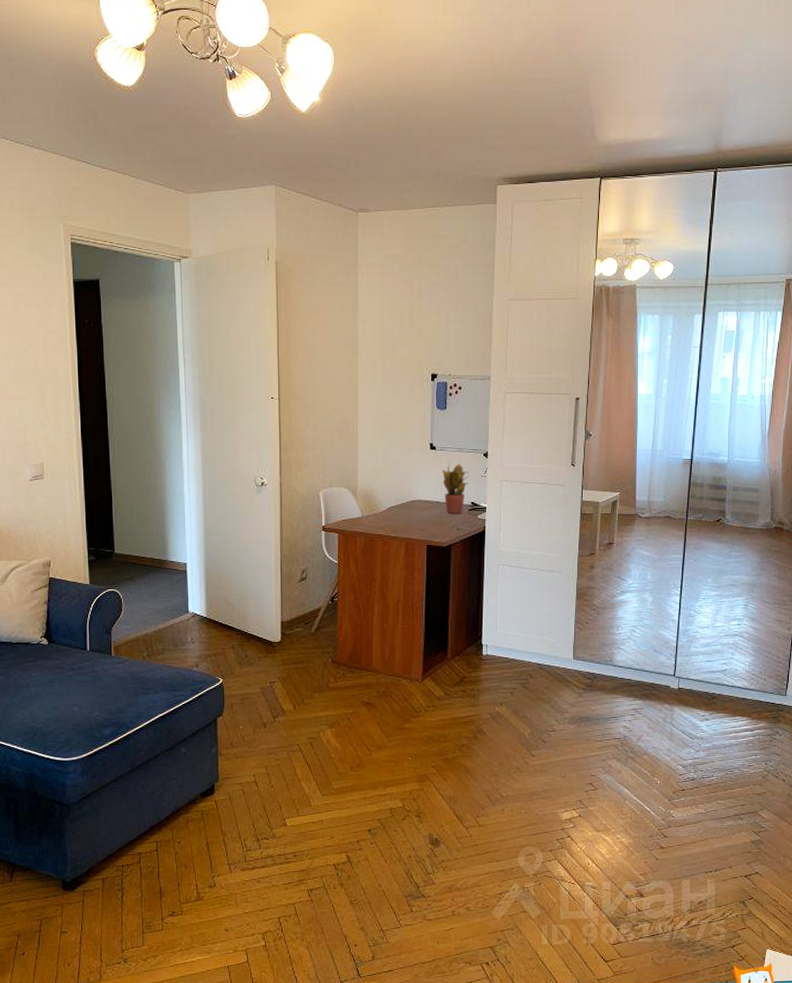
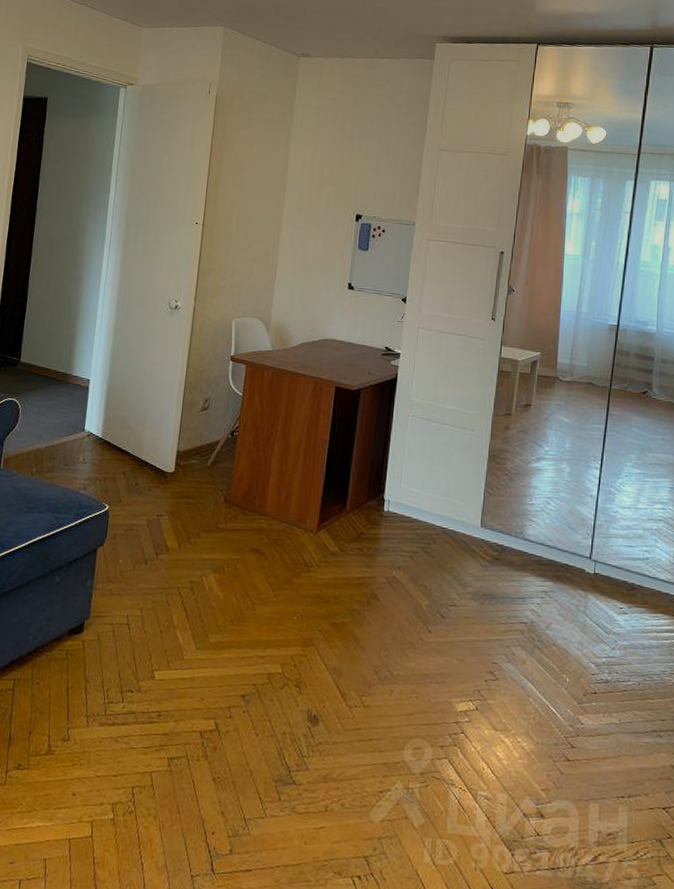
potted plant: present [442,462,469,514] -> none [358,304,385,358]

